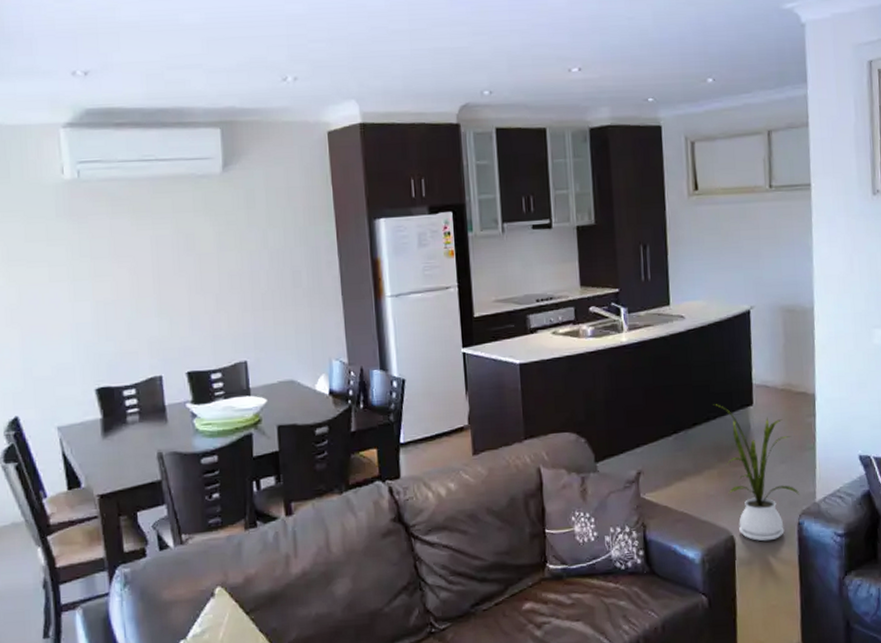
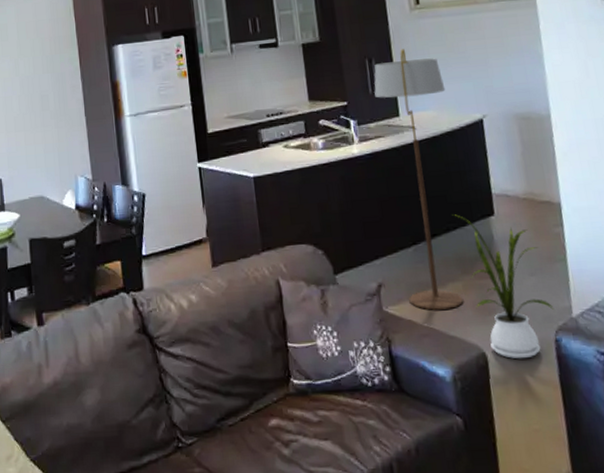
floor lamp: none [647,236,718,497] -> present [374,49,464,310]

